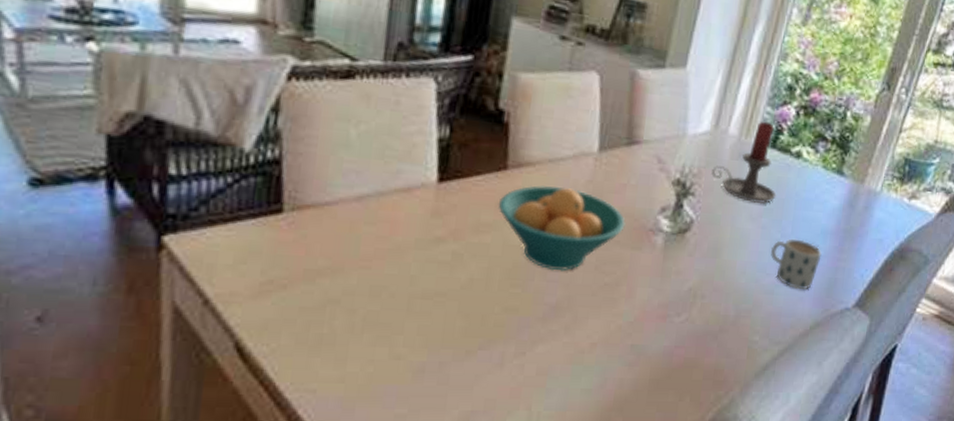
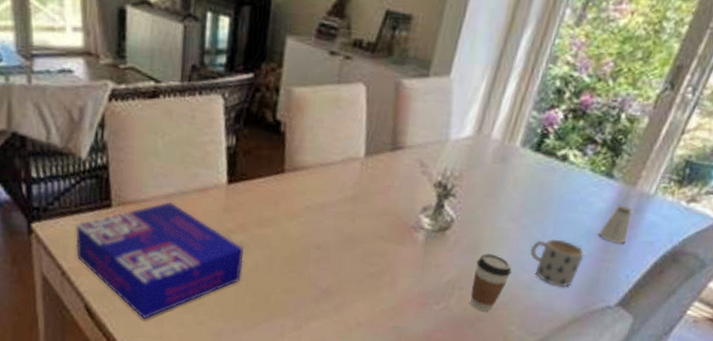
board game: none [227,204,456,358] -> present [75,201,243,320]
fruit bowl: present [497,185,625,272] -> none [277,187,389,261]
candle holder: present [712,121,777,204] -> none [473,125,541,206]
coffee cup: none [712,257,754,320] -> present [470,253,512,311]
saltshaker: none [834,202,863,242] -> present [599,205,633,244]

